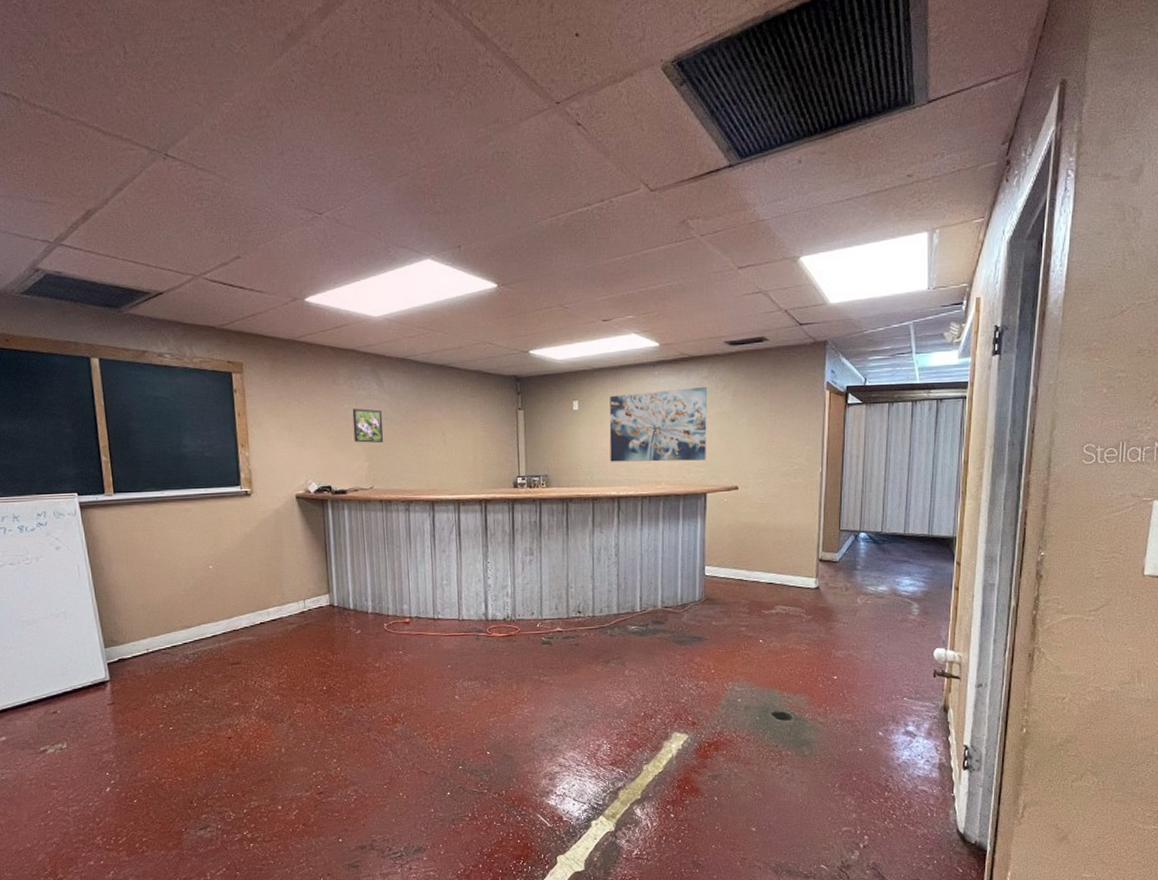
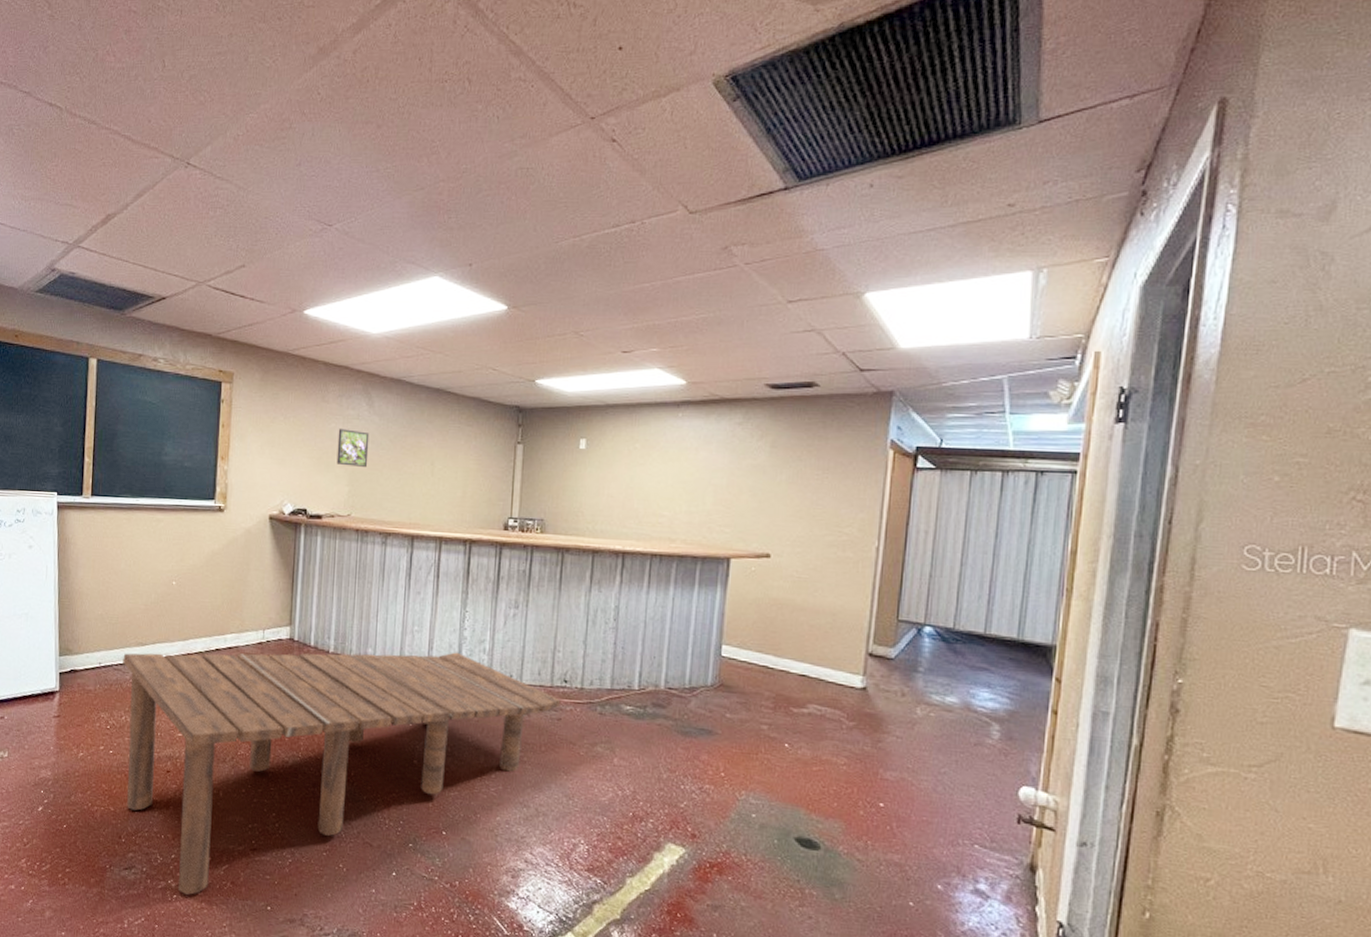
dining table: none [170,599,577,841] -> present [123,652,561,895]
wall art: present [609,386,708,462] -> none [617,433,741,519]

